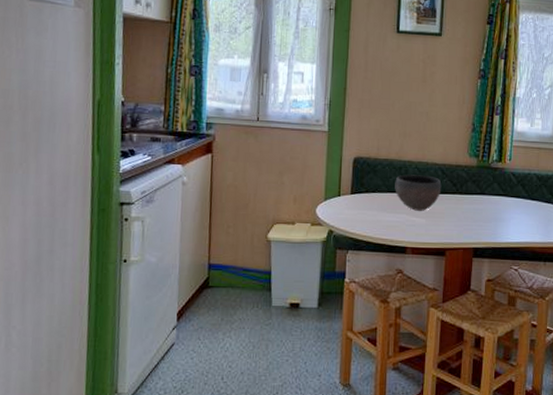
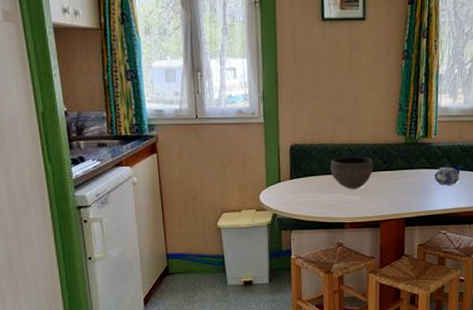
teapot: none [507,193,538,216] -> present [434,164,462,185]

